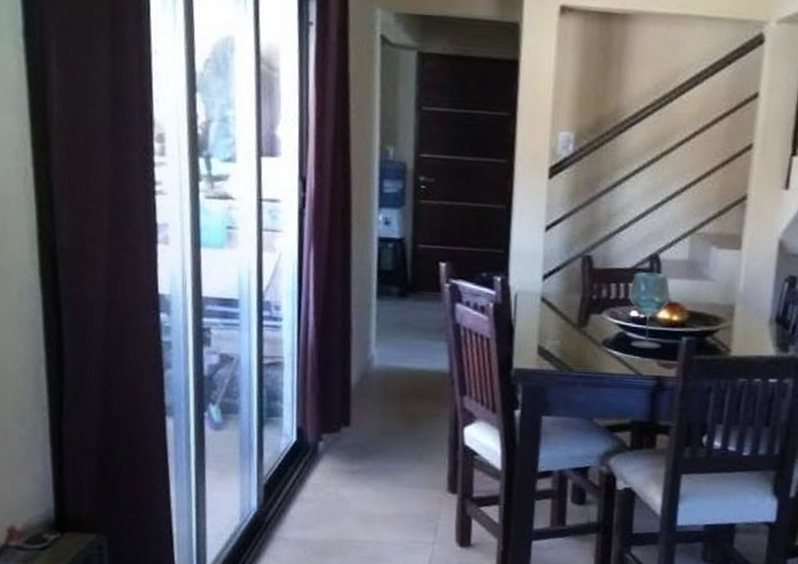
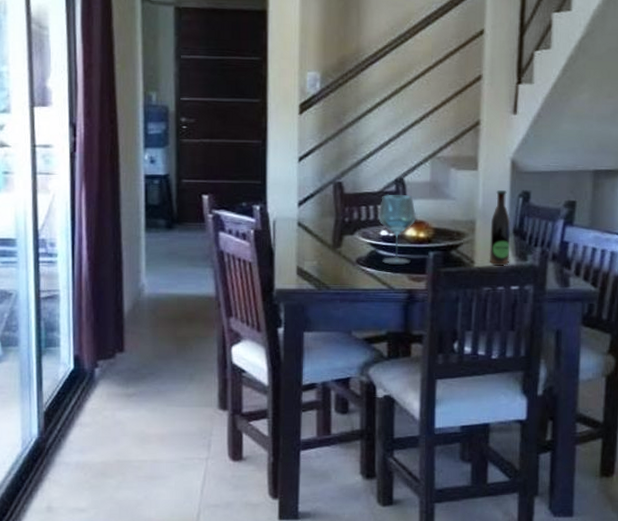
bottle: none [747,272,774,356] -> present [489,189,511,266]

